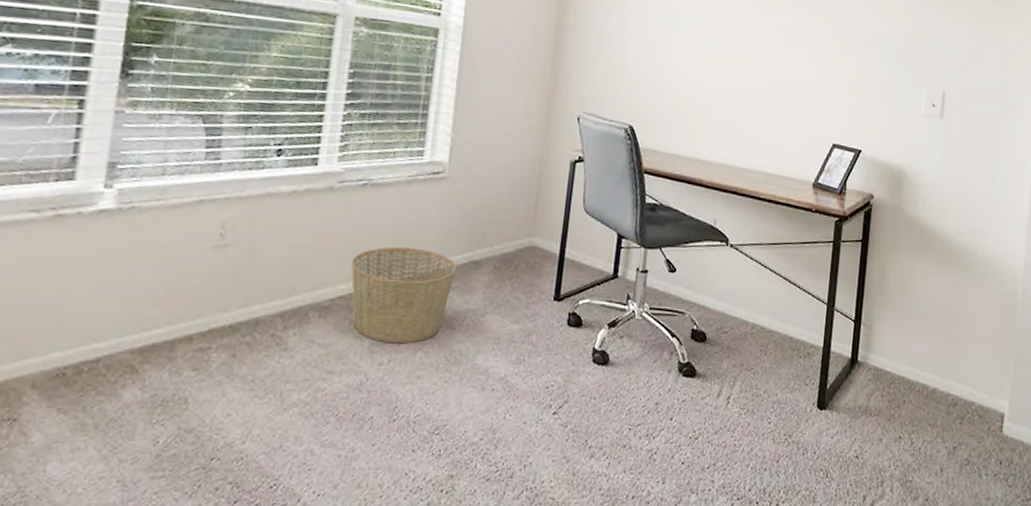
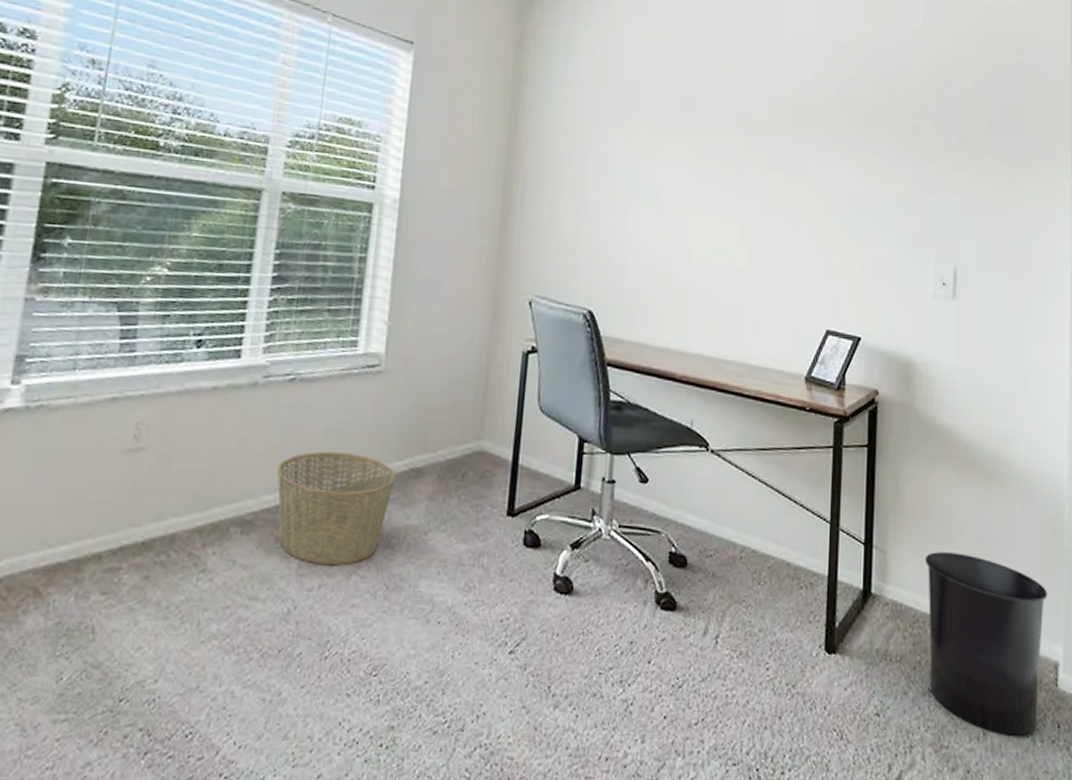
waste bin: none [900,327,1000,471] -> present [925,552,1047,736]

